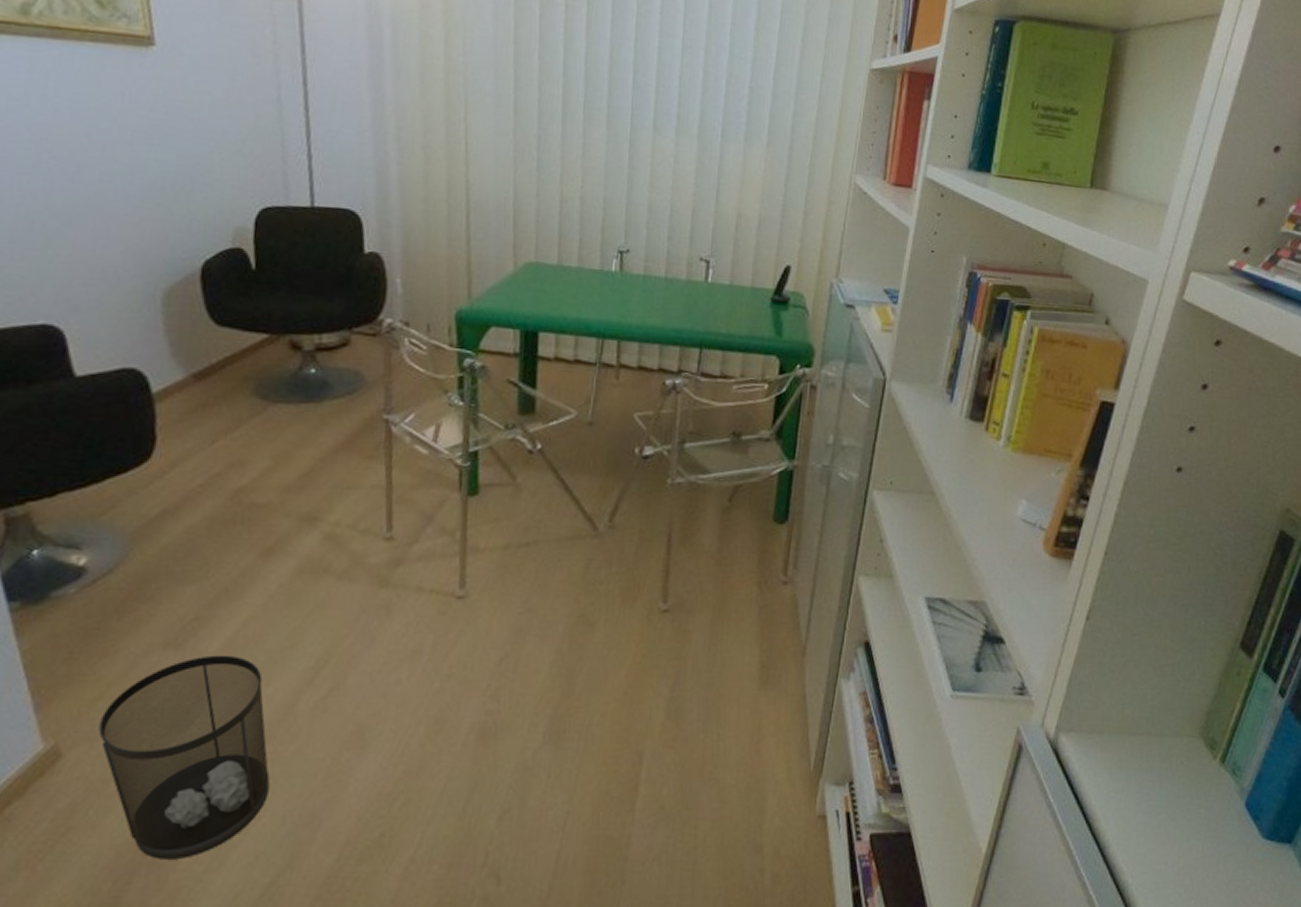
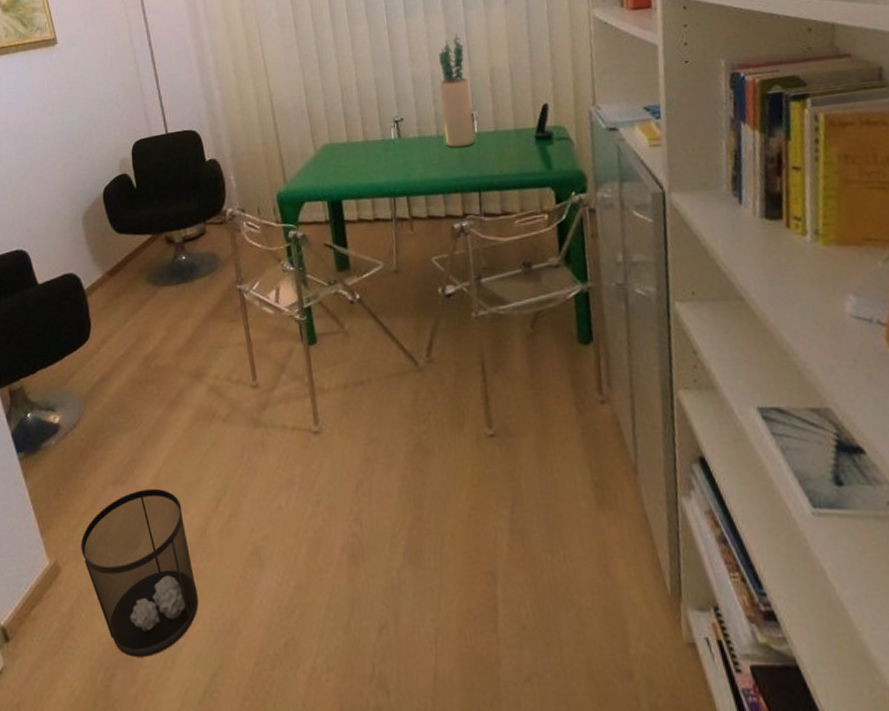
vase: none [673,166,713,297] -> present [438,33,475,148]

